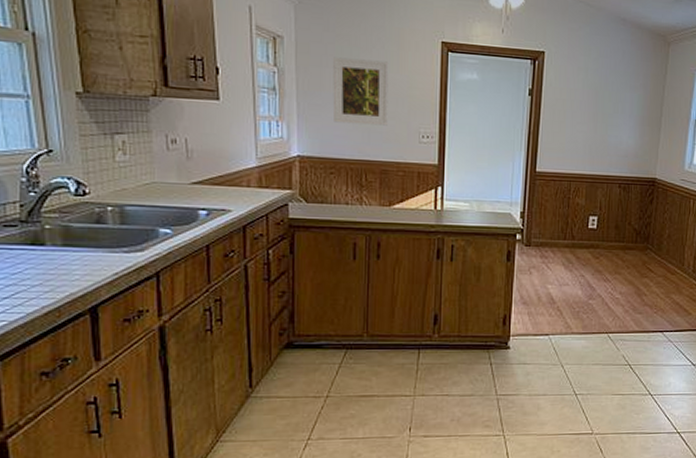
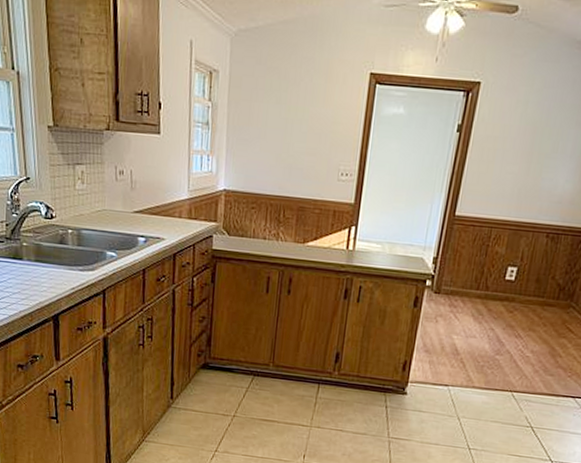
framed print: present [333,57,389,126] -> none [258,91,315,162]

